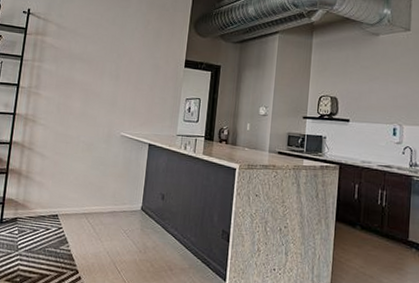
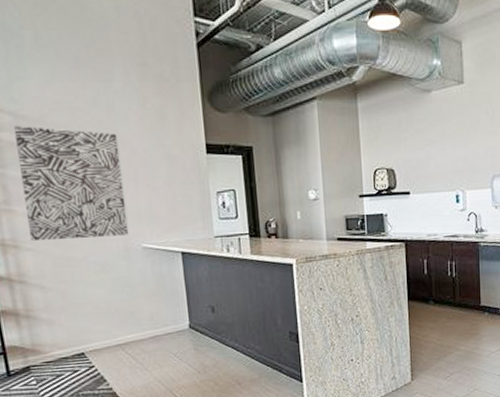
wall art: none [45,33,123,124] -> present [14,125,129,242]

